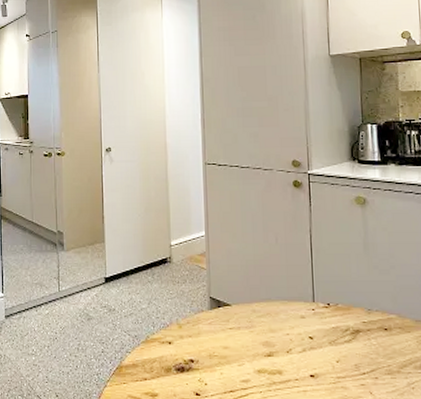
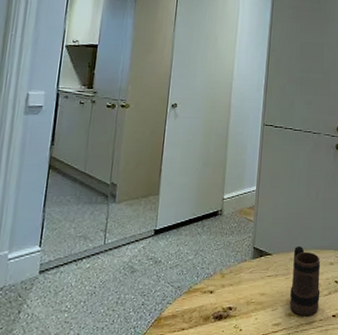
mug: none [255,297,293,375] -> present [289,246,321,317]

